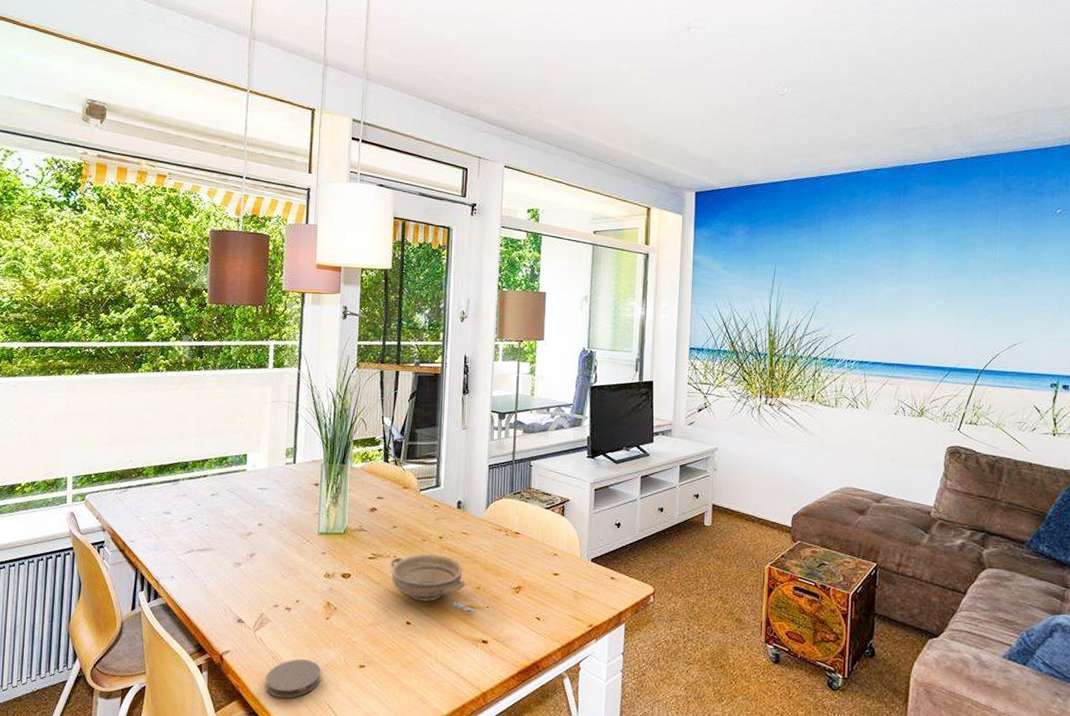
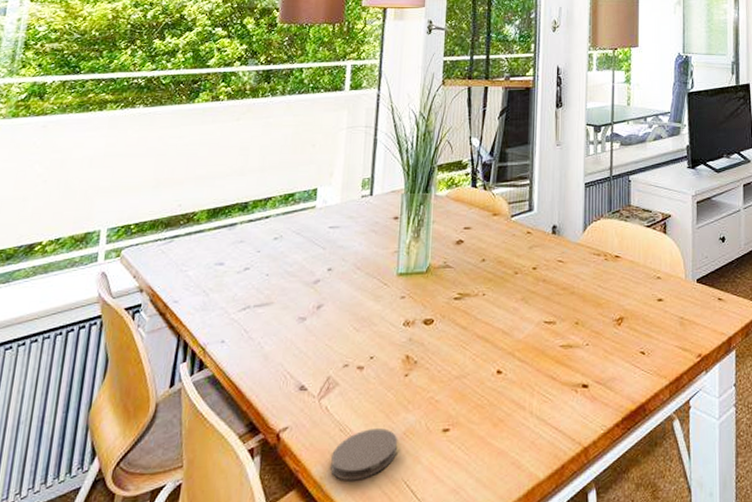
bowl: present [390,554,475,614] -> none [479,288,573,355]

